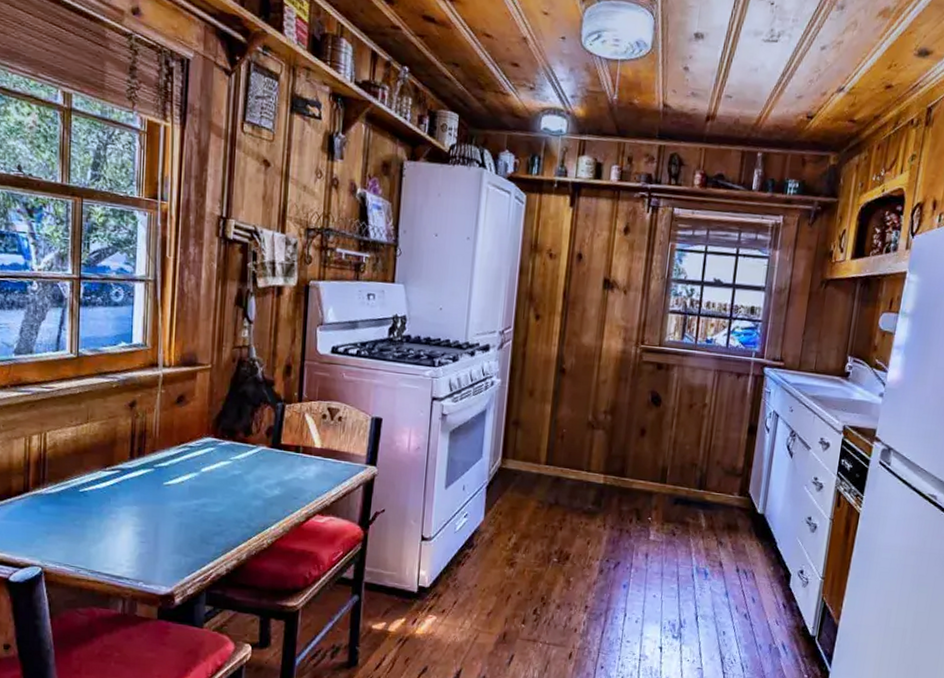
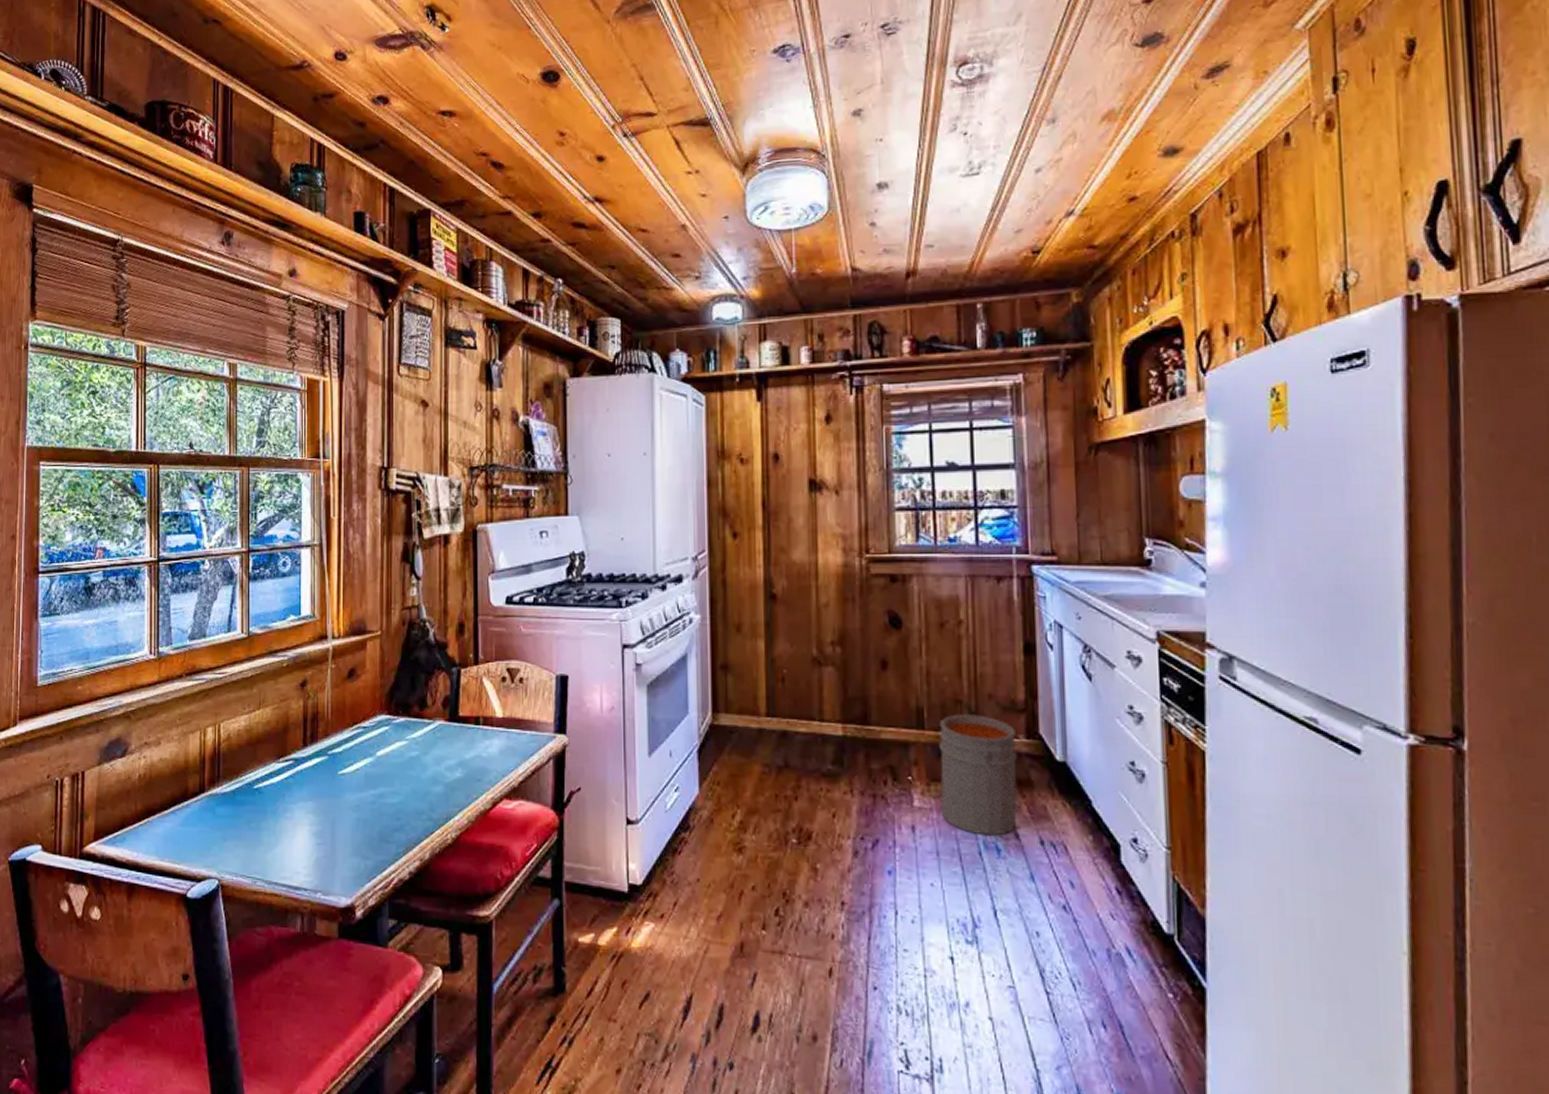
bucket: none [669,474,732,564] -> present [938,714,1022,836]

